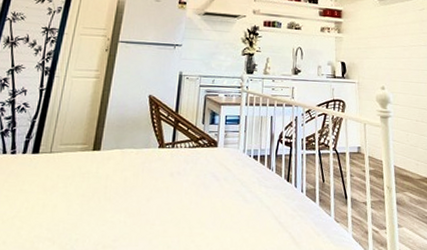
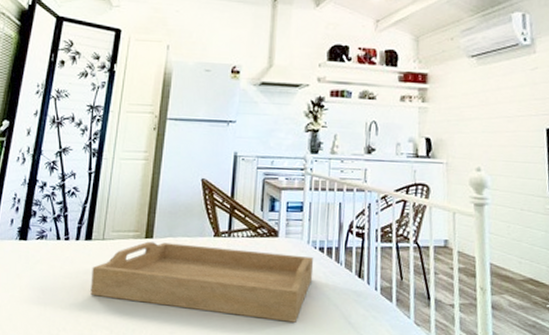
serving tray: none [34,153,248,225] -> present [91,241,314,323]

